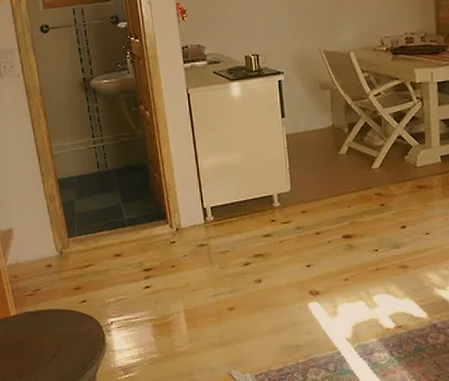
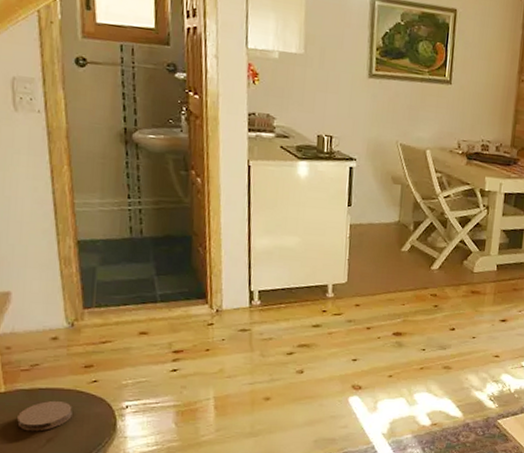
coaster: none [28,321,69,348] -> present [17,401,72,432]

